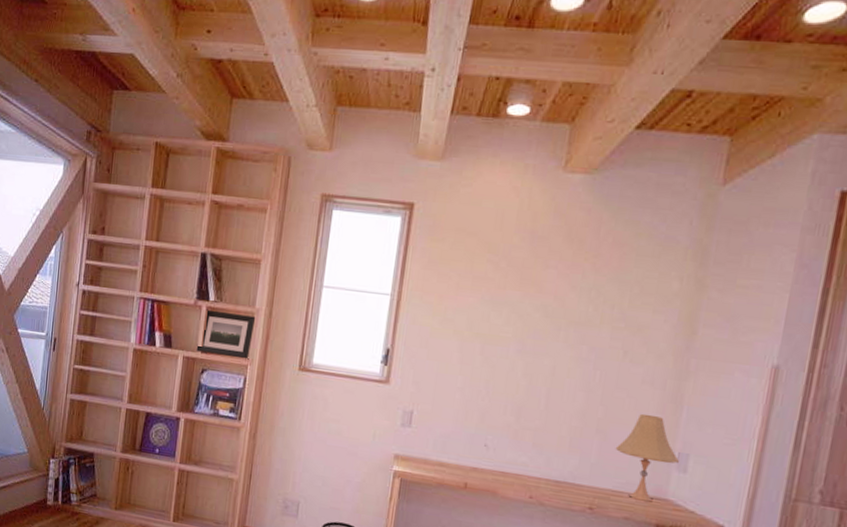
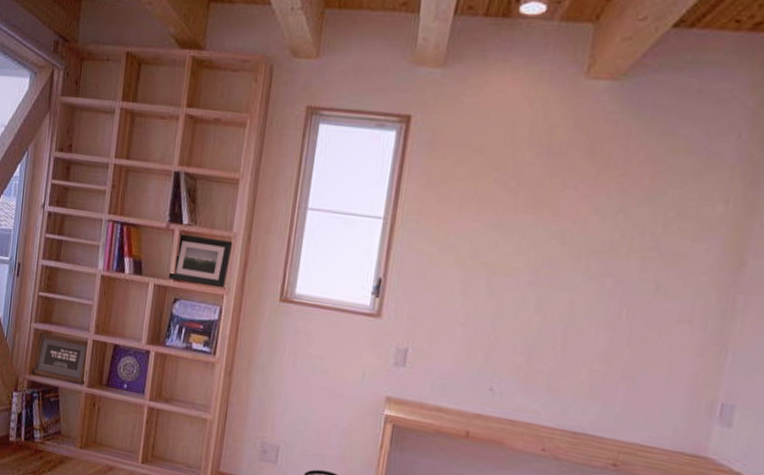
picture frame: none [68,402,121,451] -> present [31,331,88,385]
desk lamp: present [615,413,679,502] -> none [644,356,722,460]

